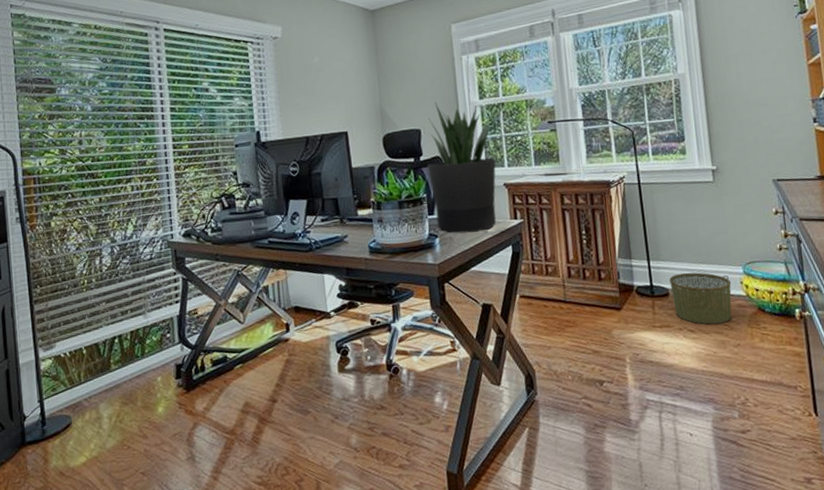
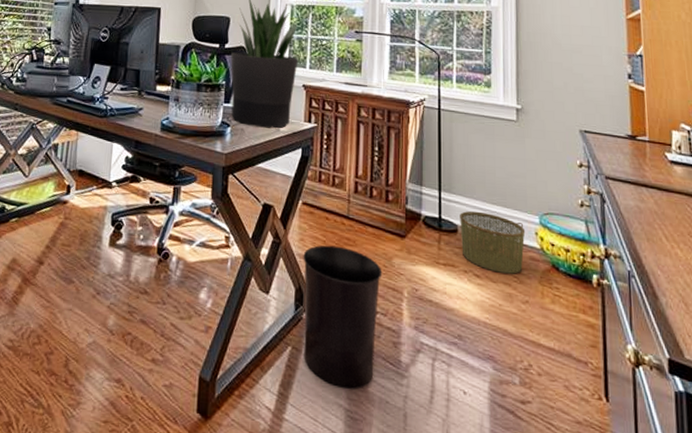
waste bin: none [527,329,608,454] -> present [303,245,383,389]

